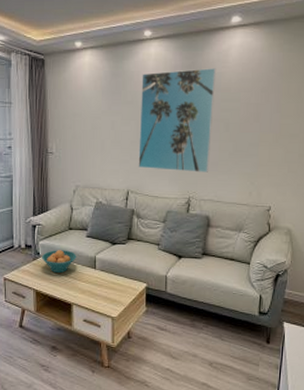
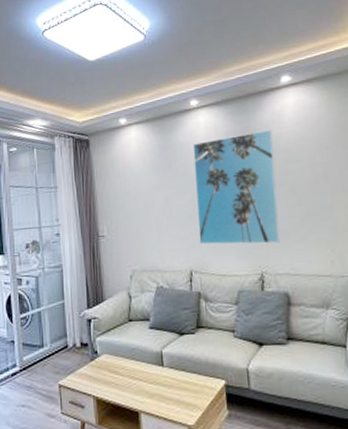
fruit bowl: present [42,250,77,273] -> none [100,346,140,374]

